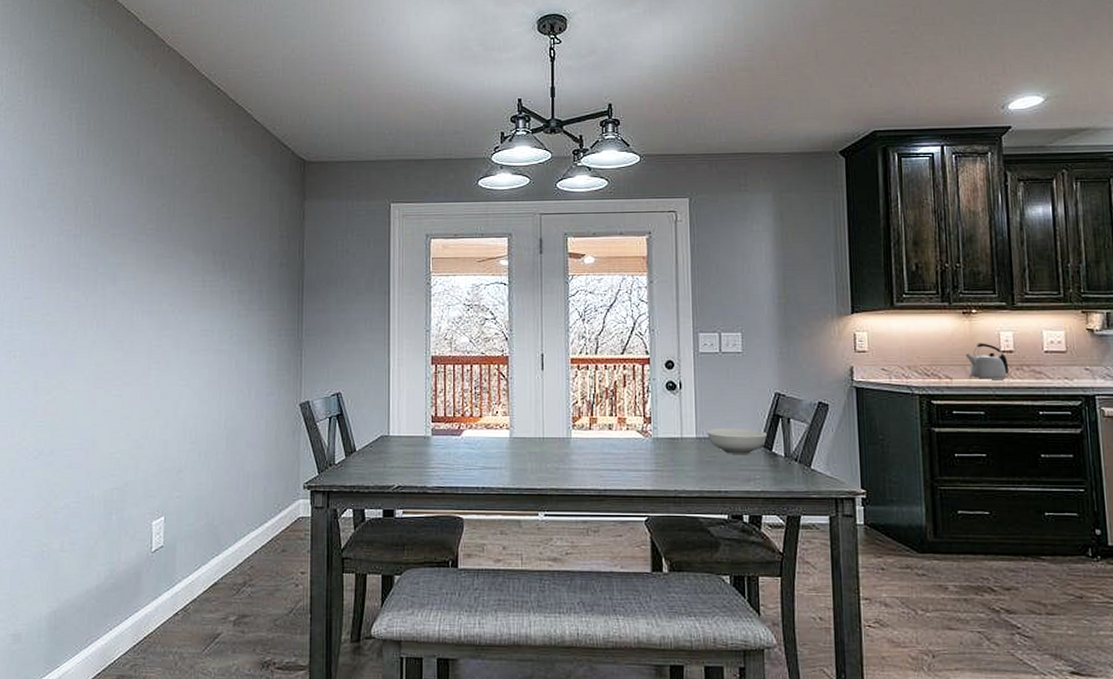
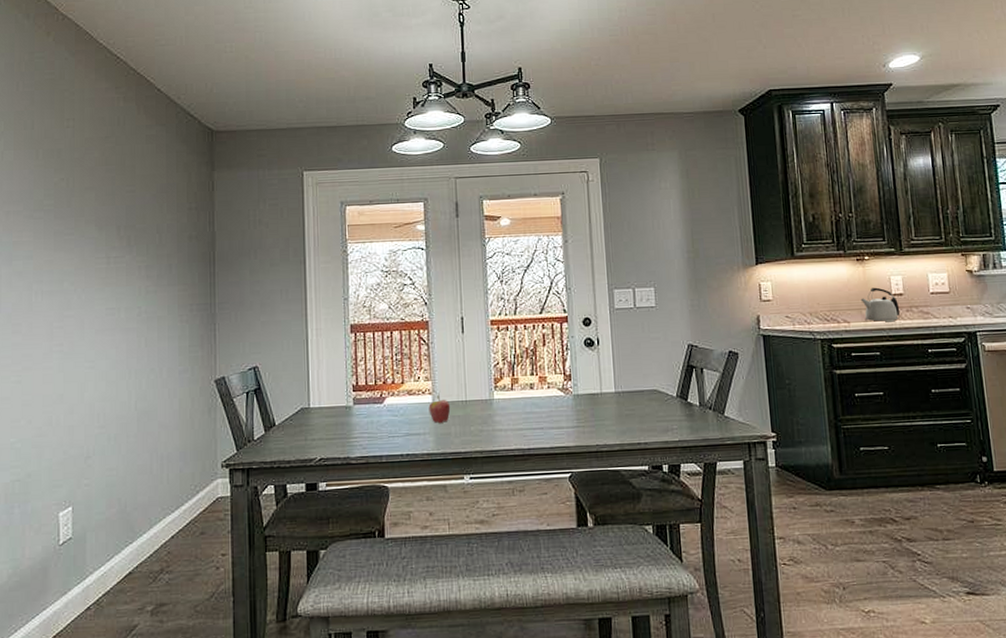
fruit: none [506,428,528,458] -> present [429,392,451,423]
bowl: present [706,429,768,454] -> none [624,380,683,406]

